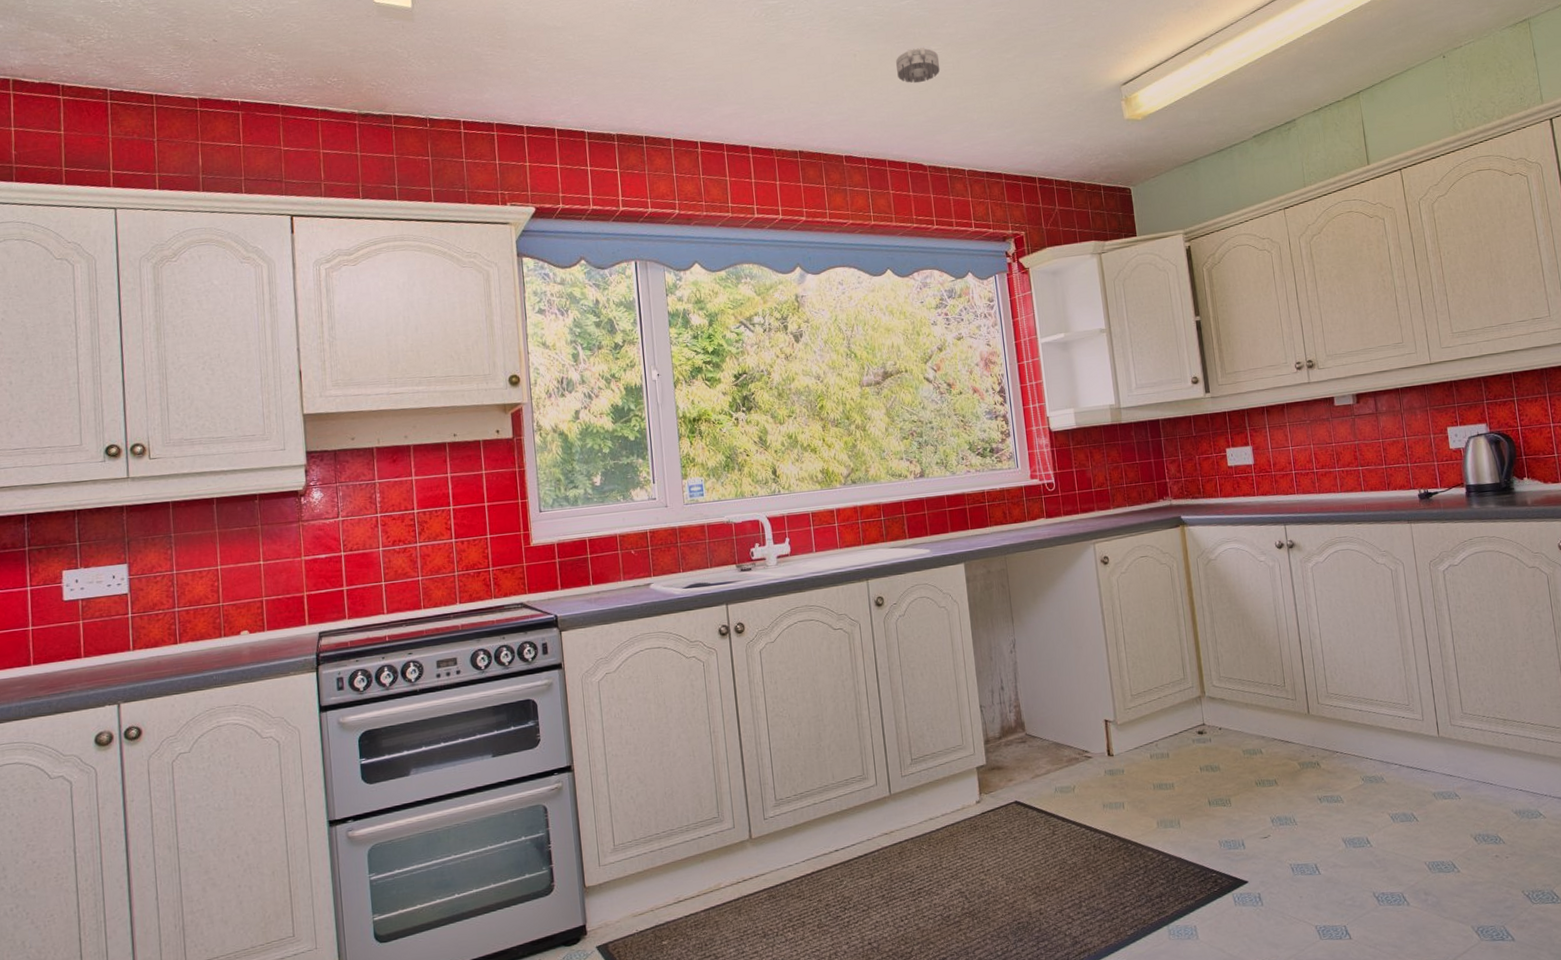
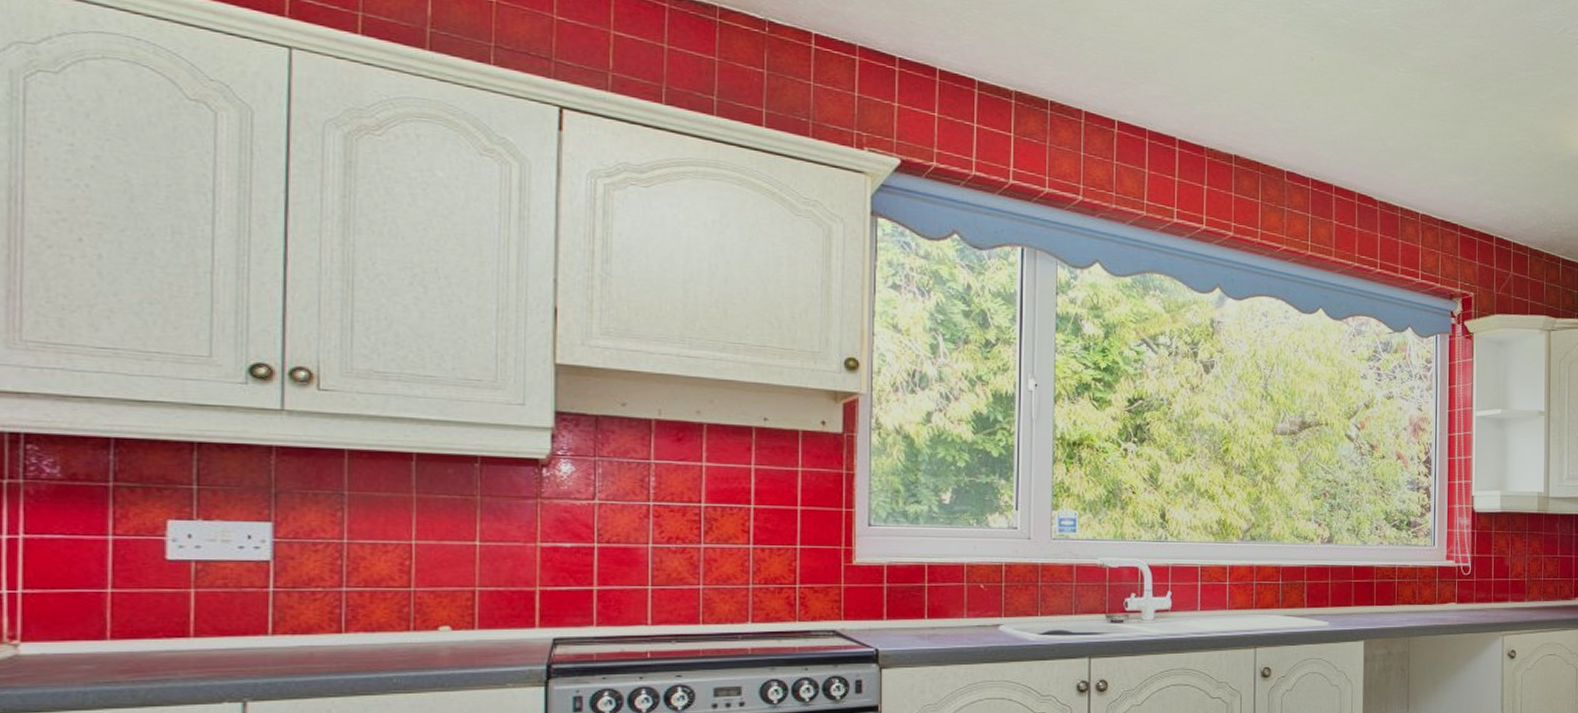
smoke detector: present [896,48,941,84] -> none [1358,65,1406,106]

